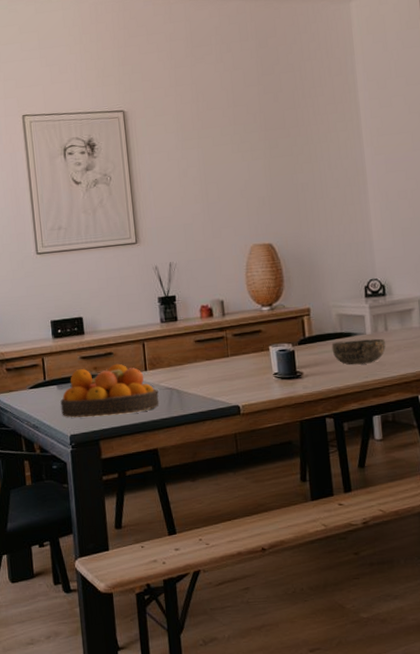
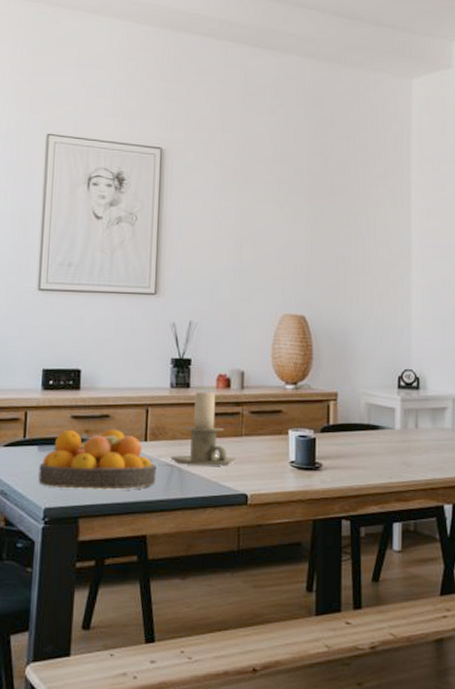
candle holder: none [168,322,226,387] -> present [169,391,237,466]
bowl: present [331,338,386,365] -> none [356,434,415,463]

